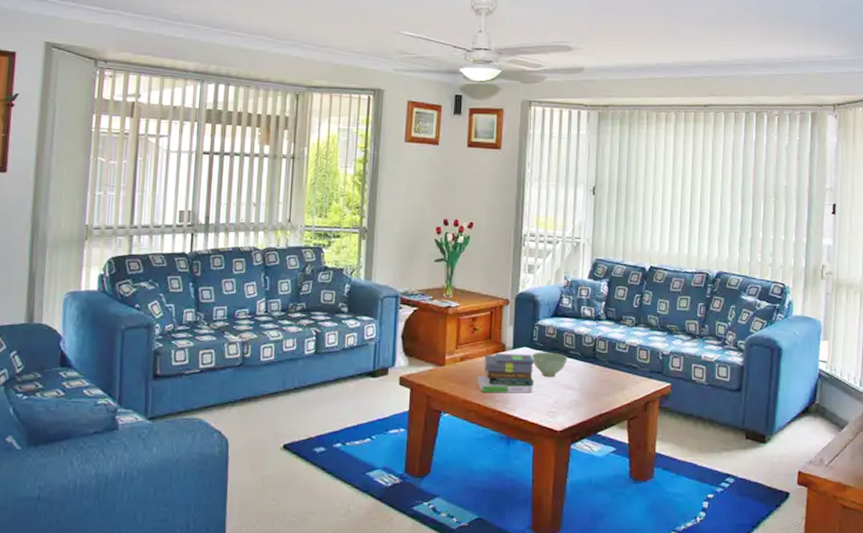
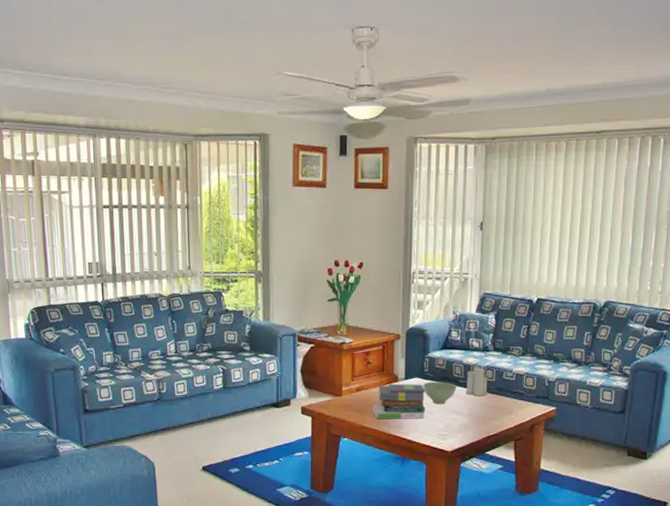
candle: none [576,337,600,369] -> present [465,367,488,396]

